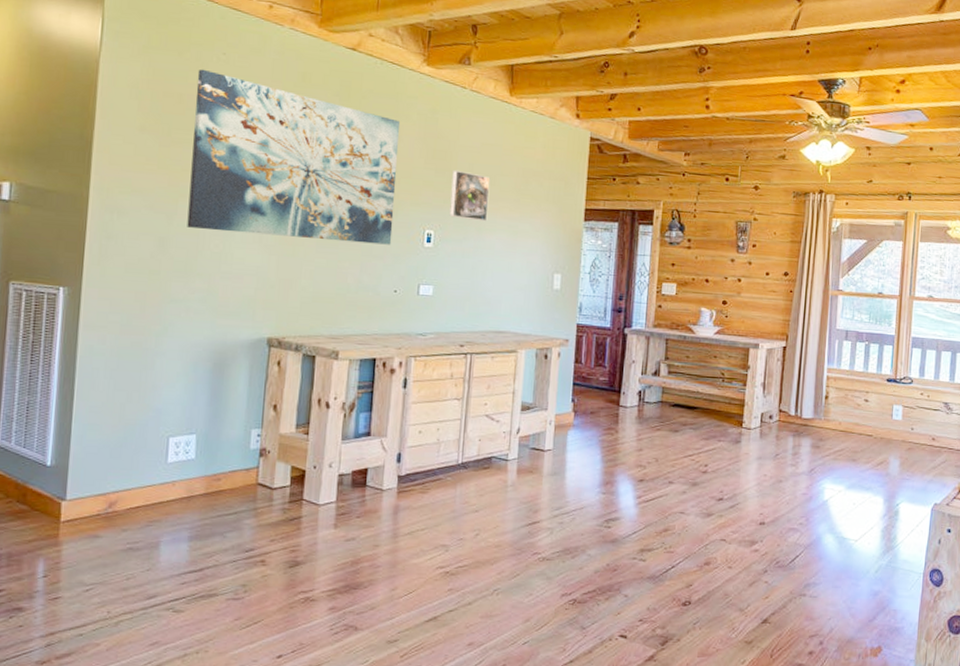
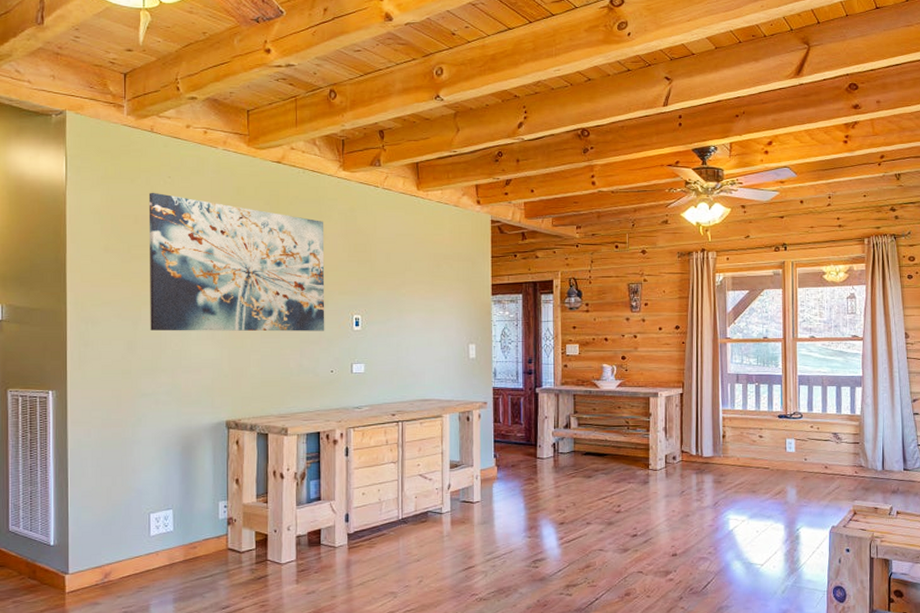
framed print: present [449,170,491,222] -> none [373,260,407,303]

